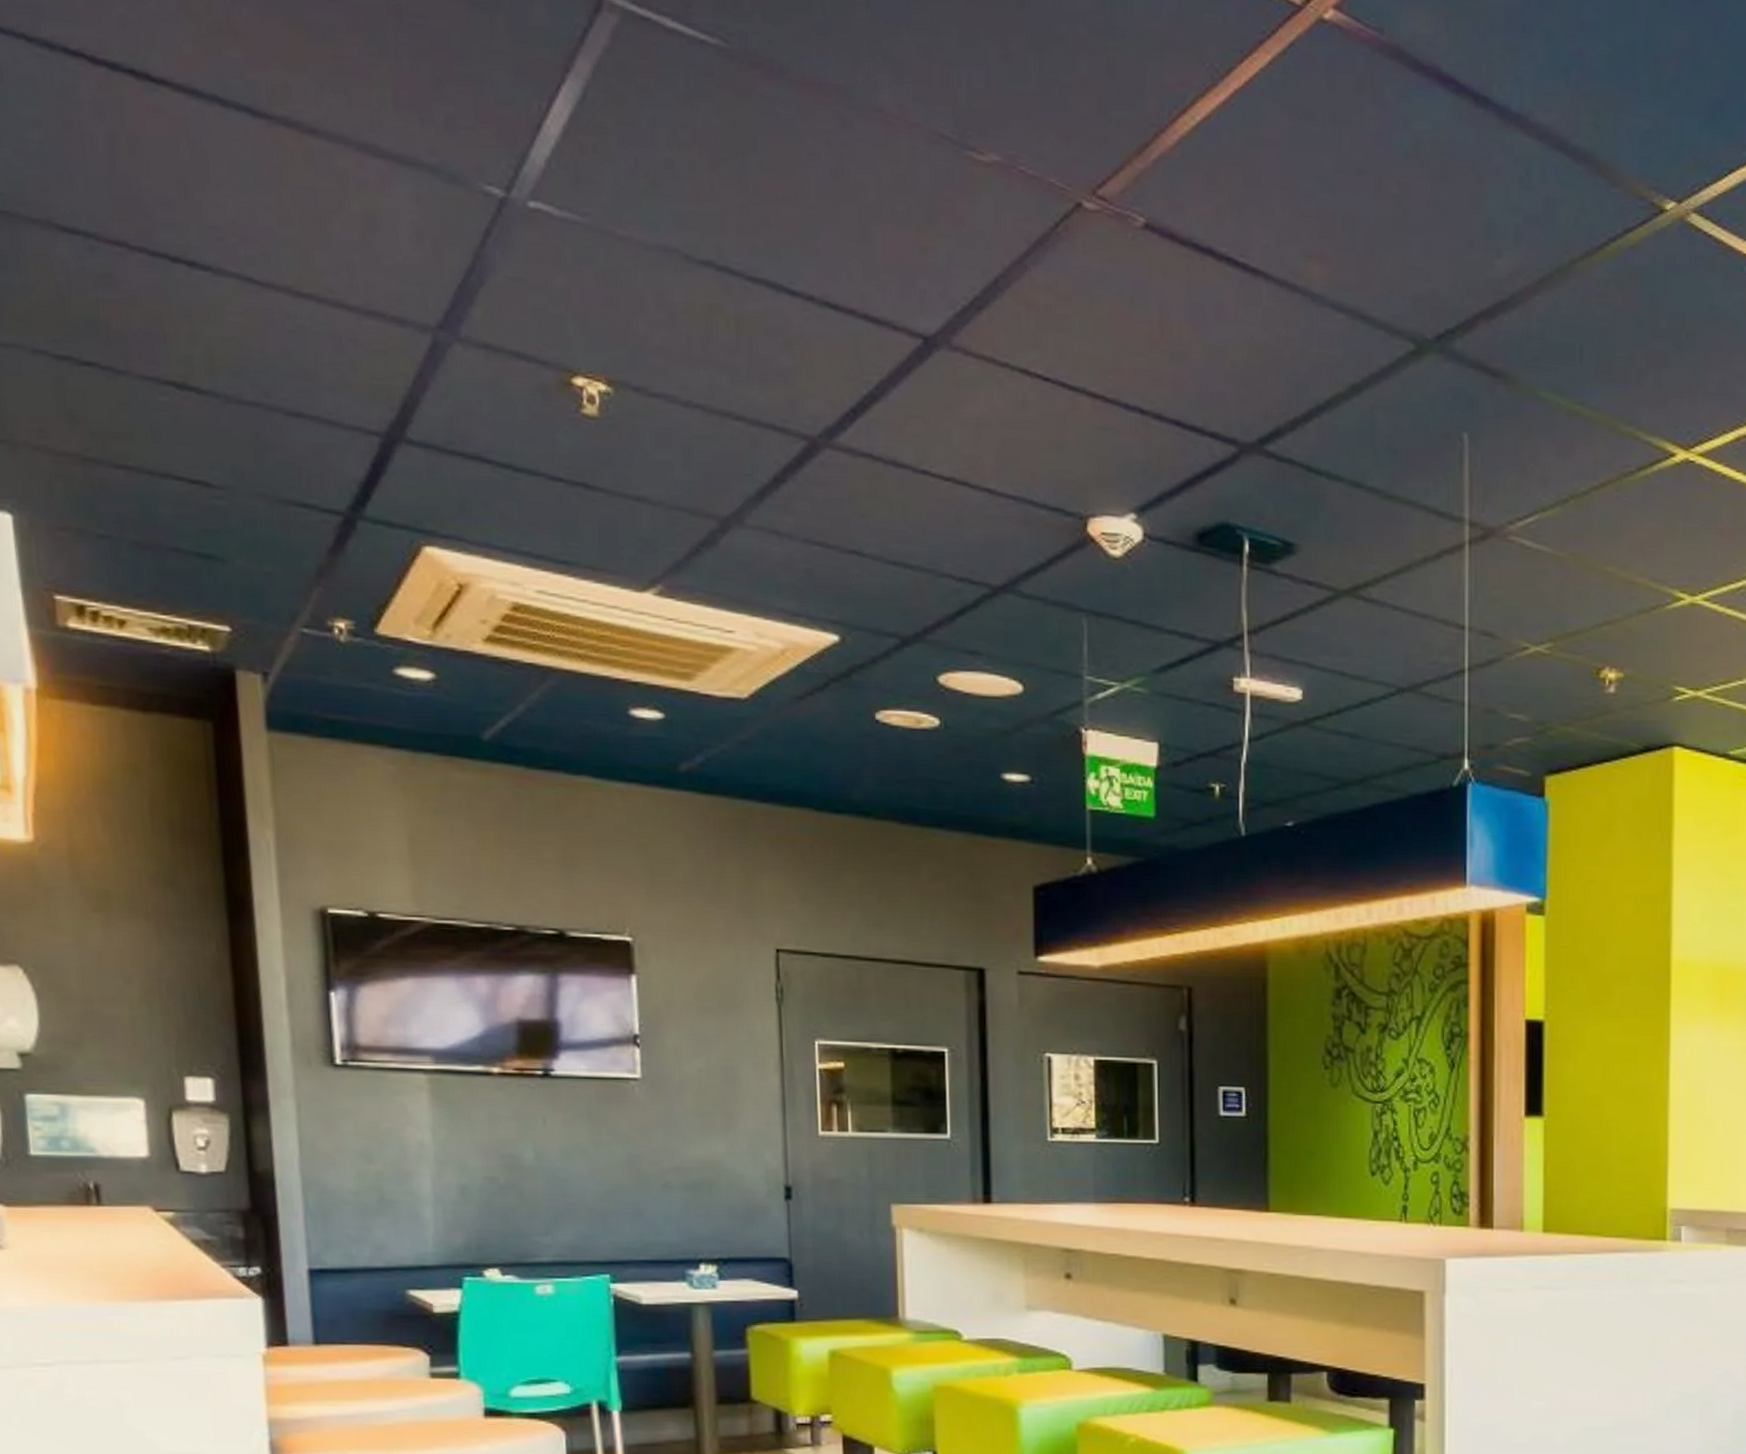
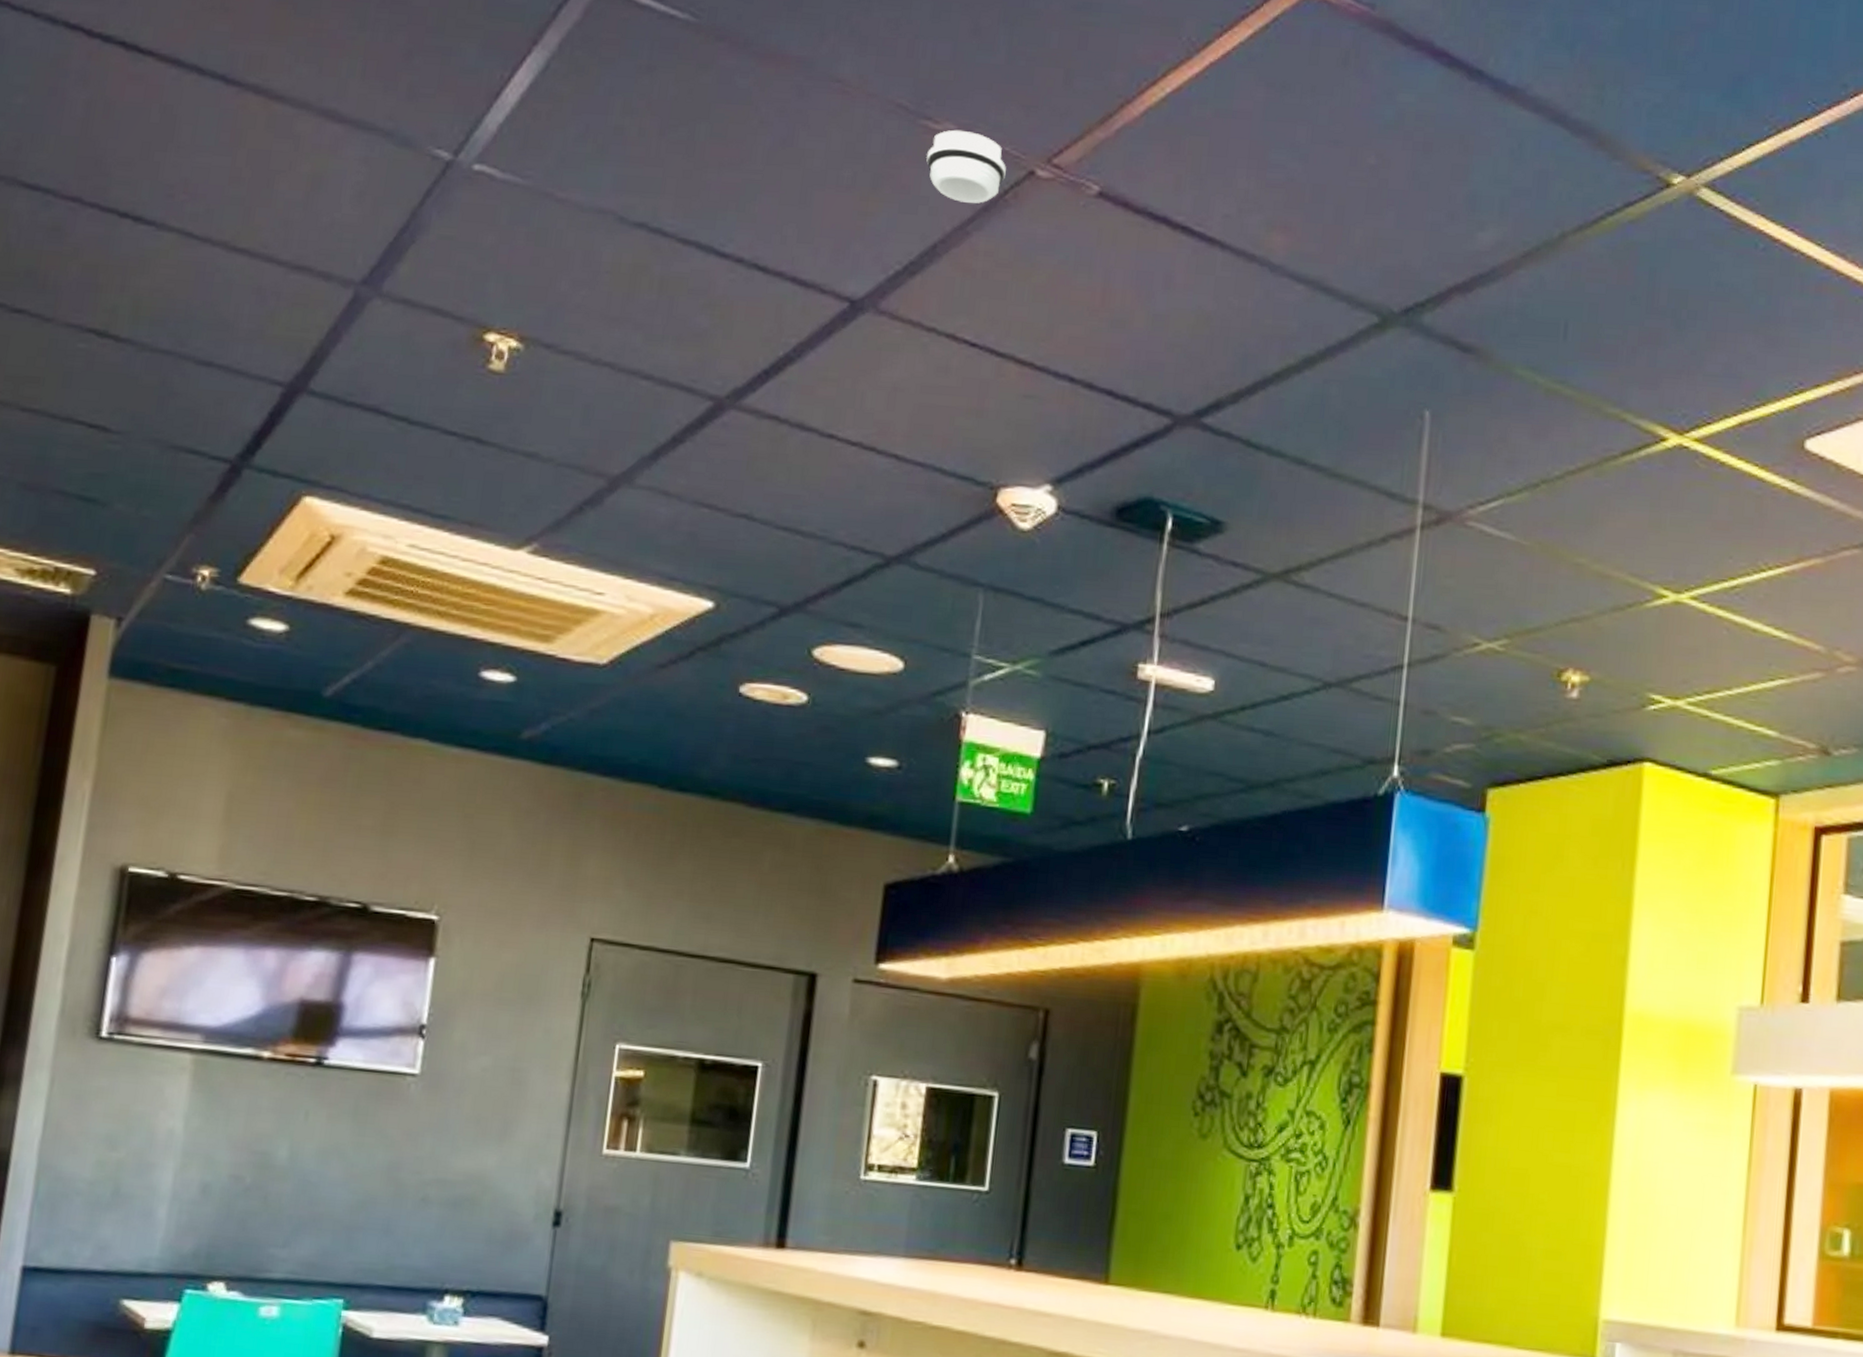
smoke detector: none [976,161,1054,237] -> present [926,129,1006,204]

